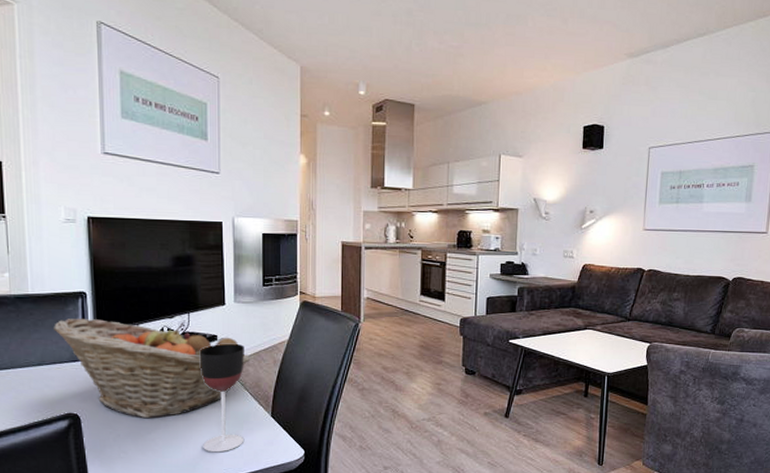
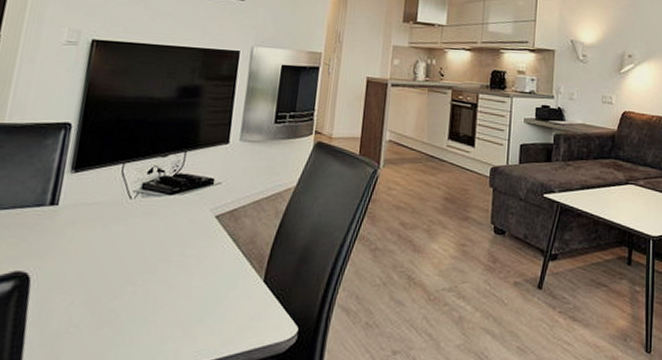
fruit basket: present [54,319,249,419] -> none [23,154,248,282]
wineglass: present [199,343,244,453] -> none [174,188,244,328]

